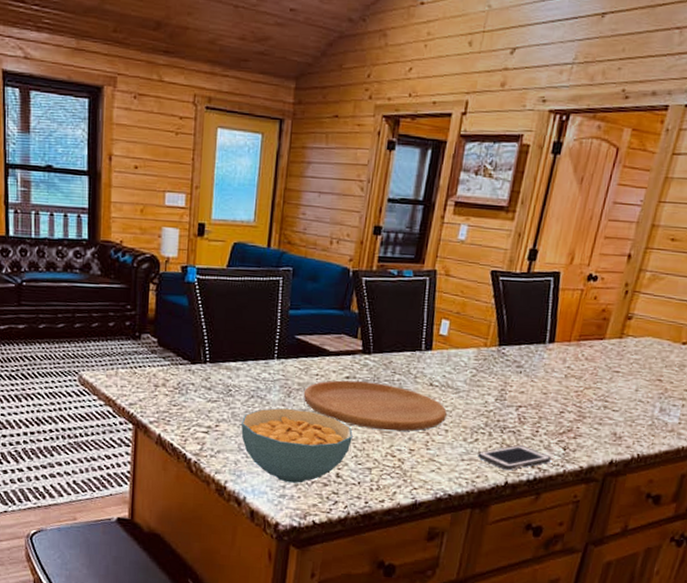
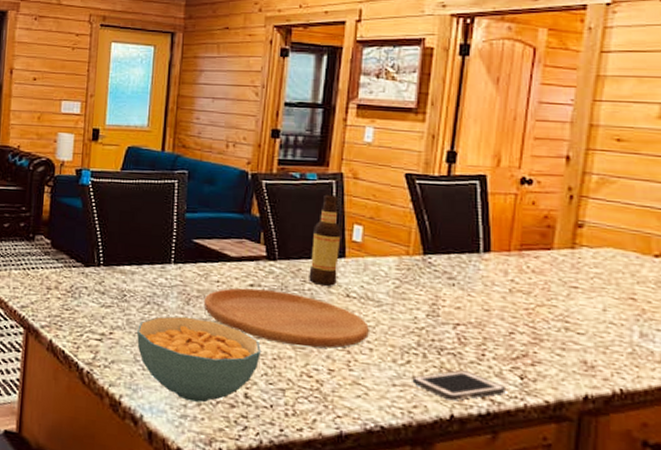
bottle: none [398,291,431,376] -> present [309,194,341,286]

